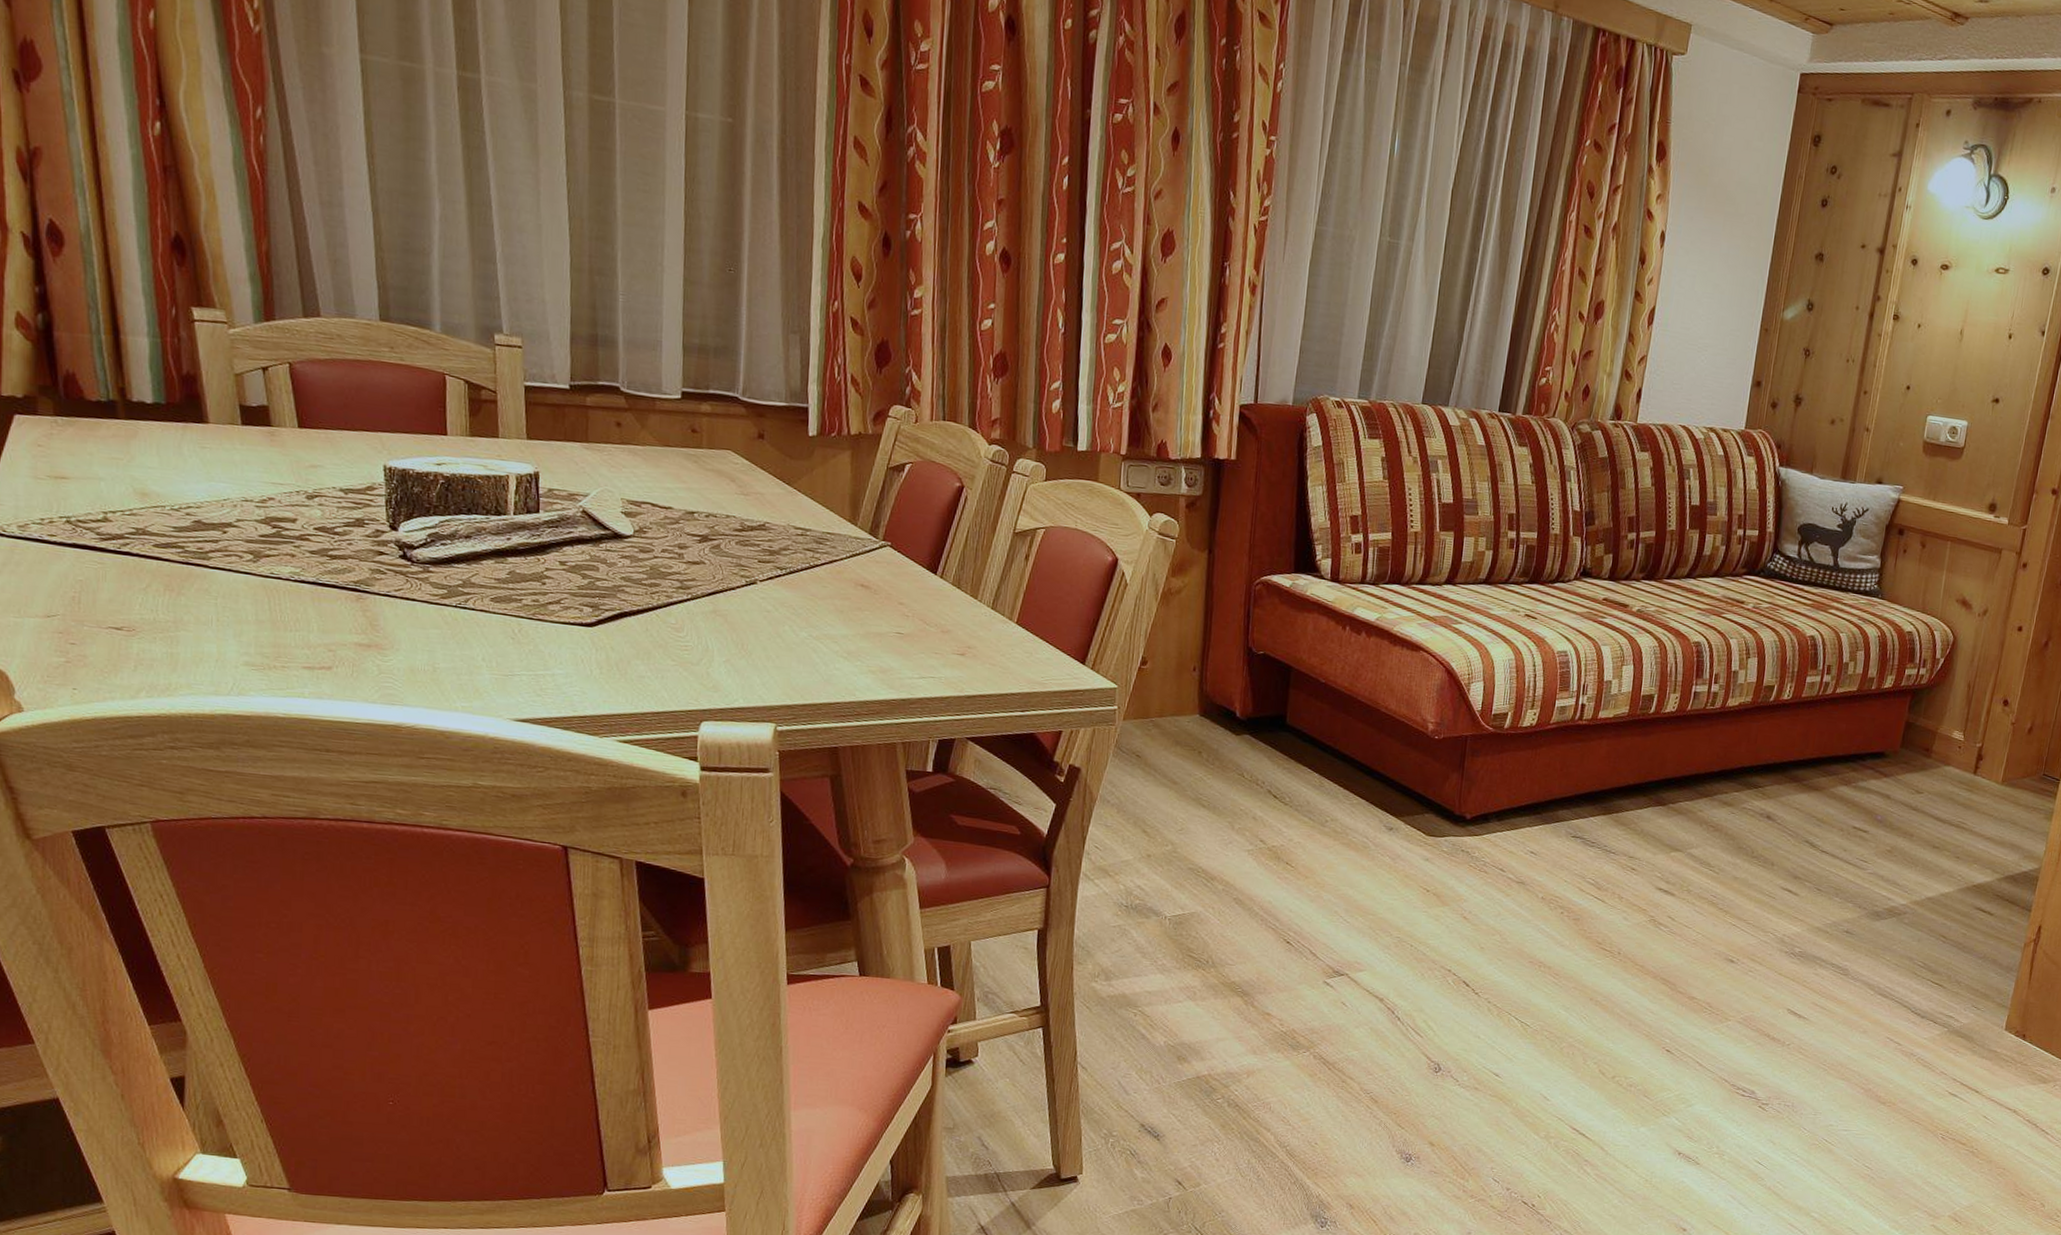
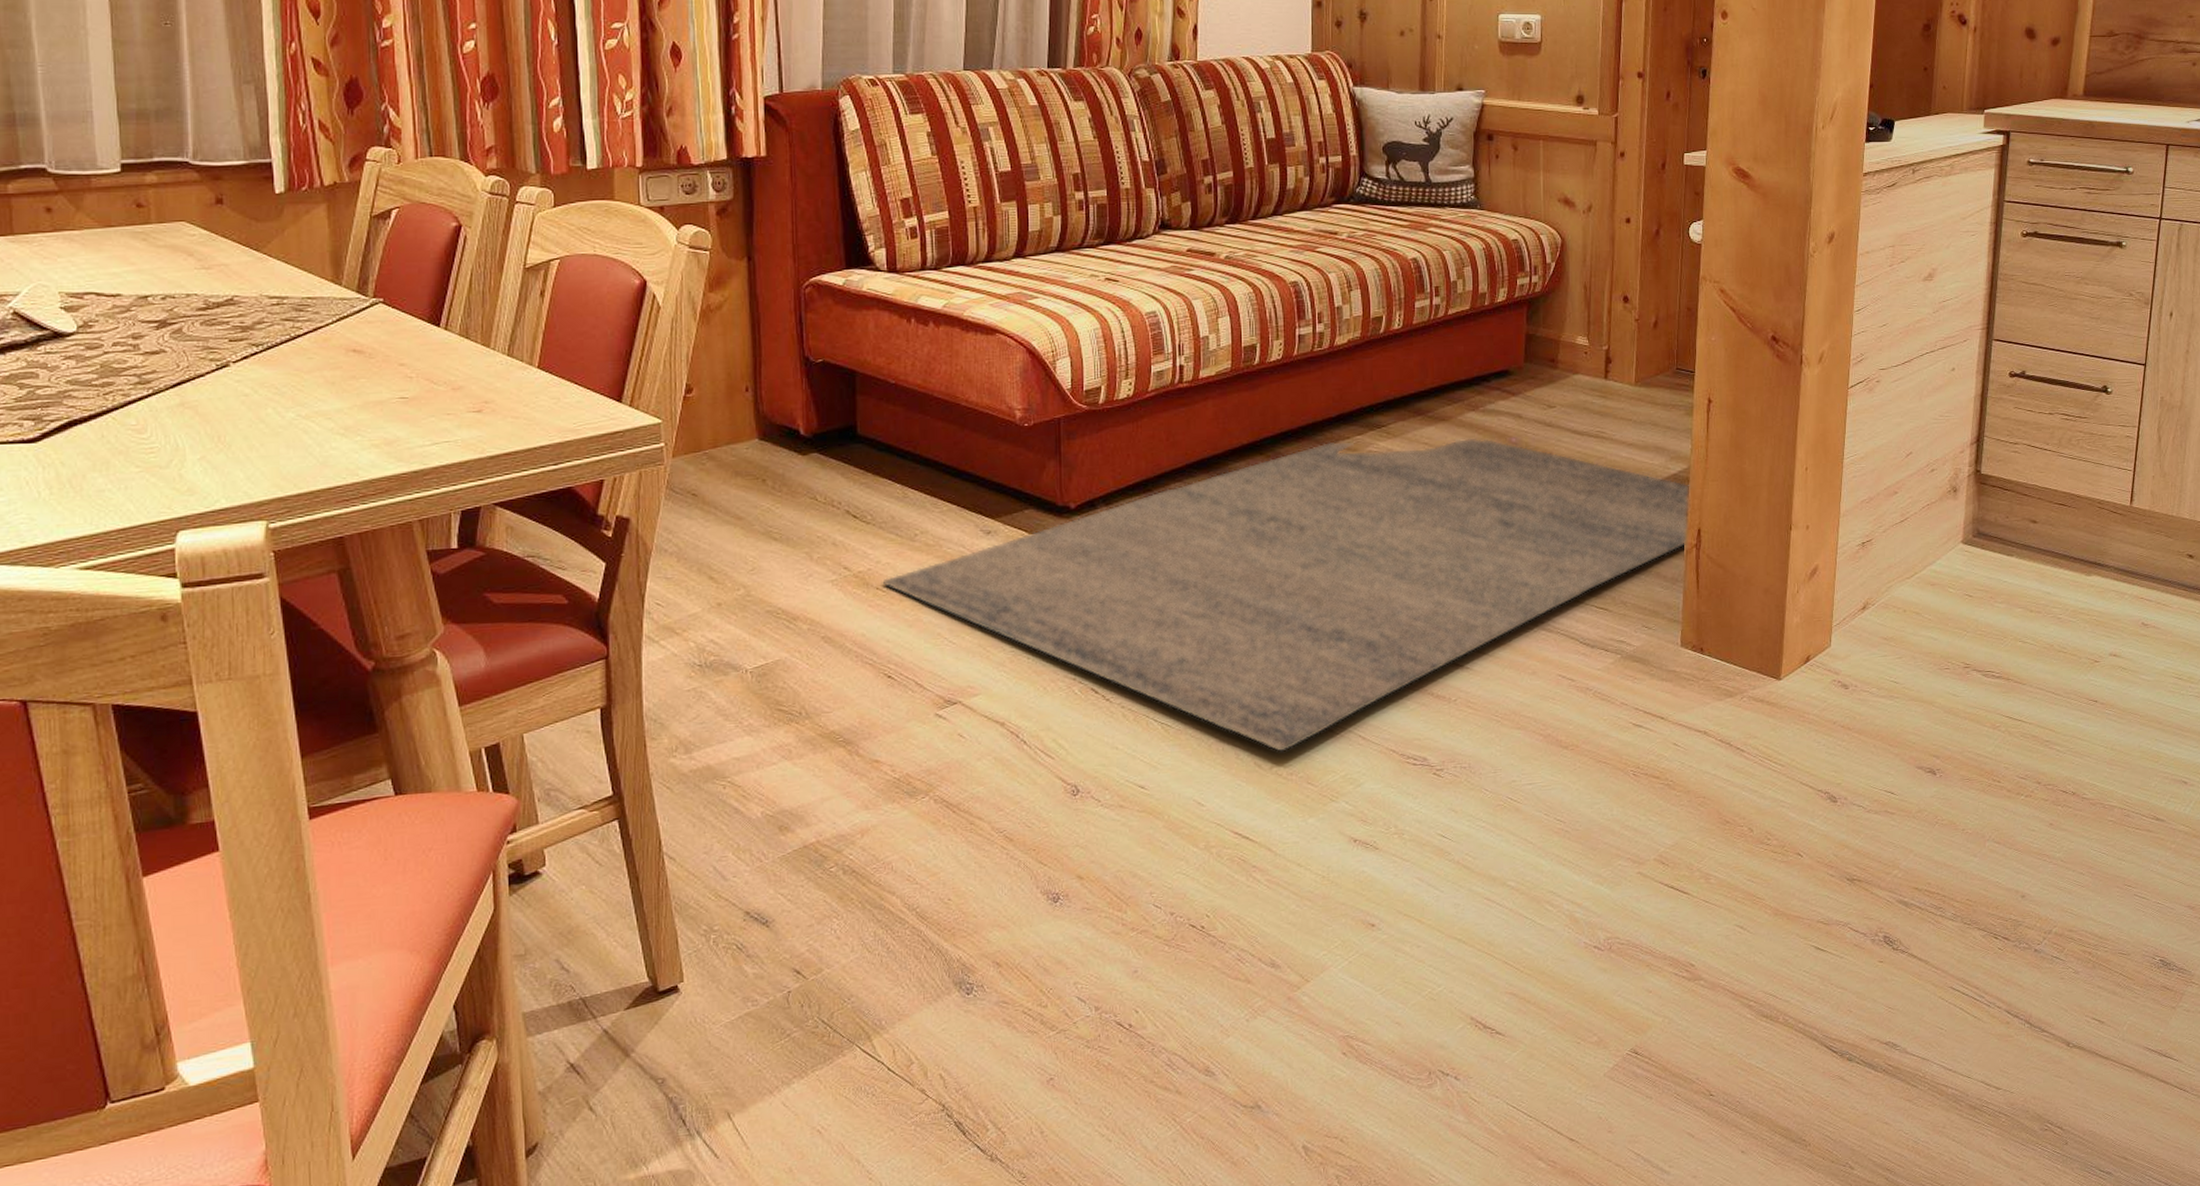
rug: none [1292,793,2038,1065] -> present [882,438,1690,752]

